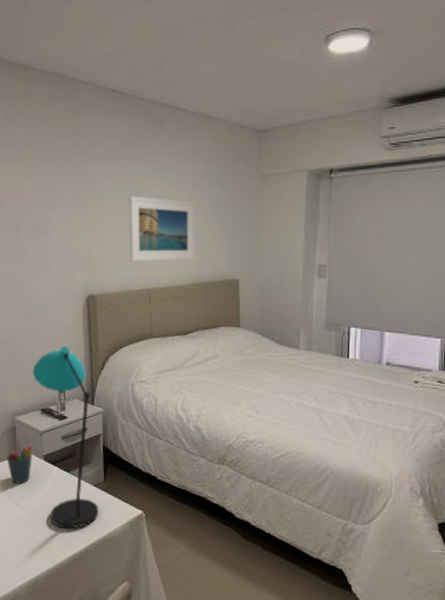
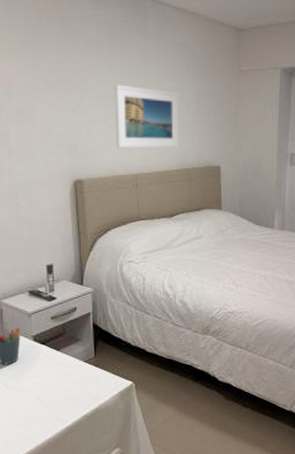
desk lamp: present [32,346,99,529] -> none [19,230,90,404]

